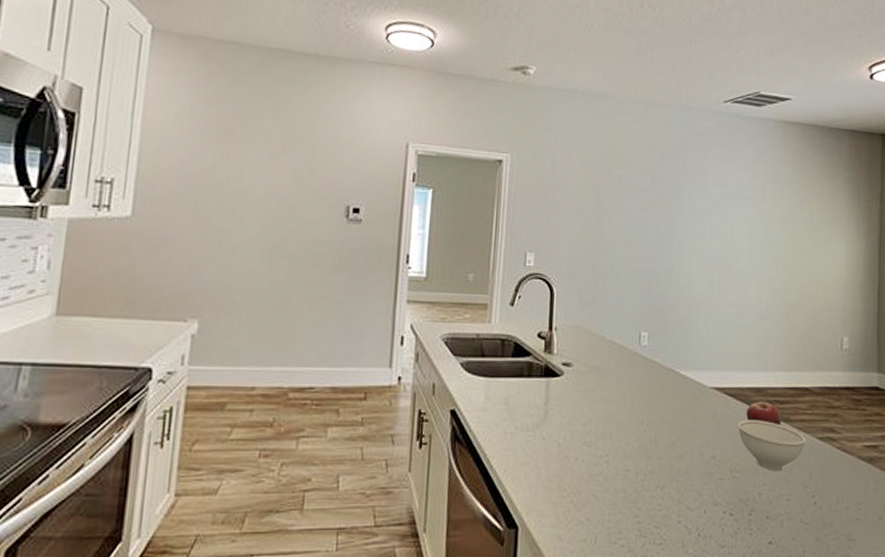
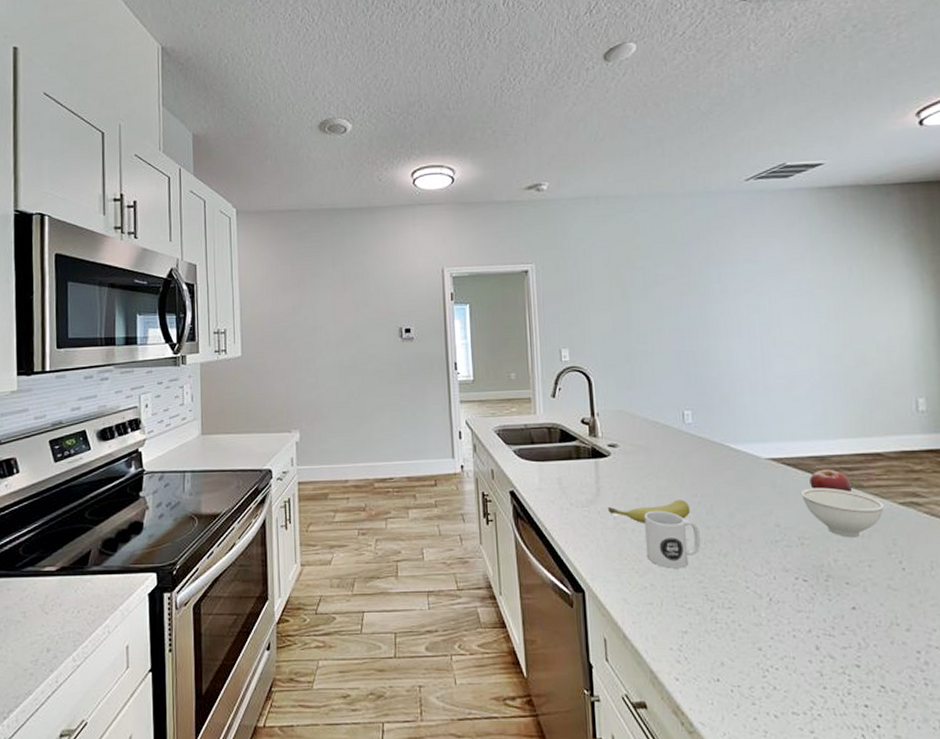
fruit: none [553,427,636,451] -> present [607,500,691,523]
mug: none [587,437,641,502] -> present [644,510,700,569]

